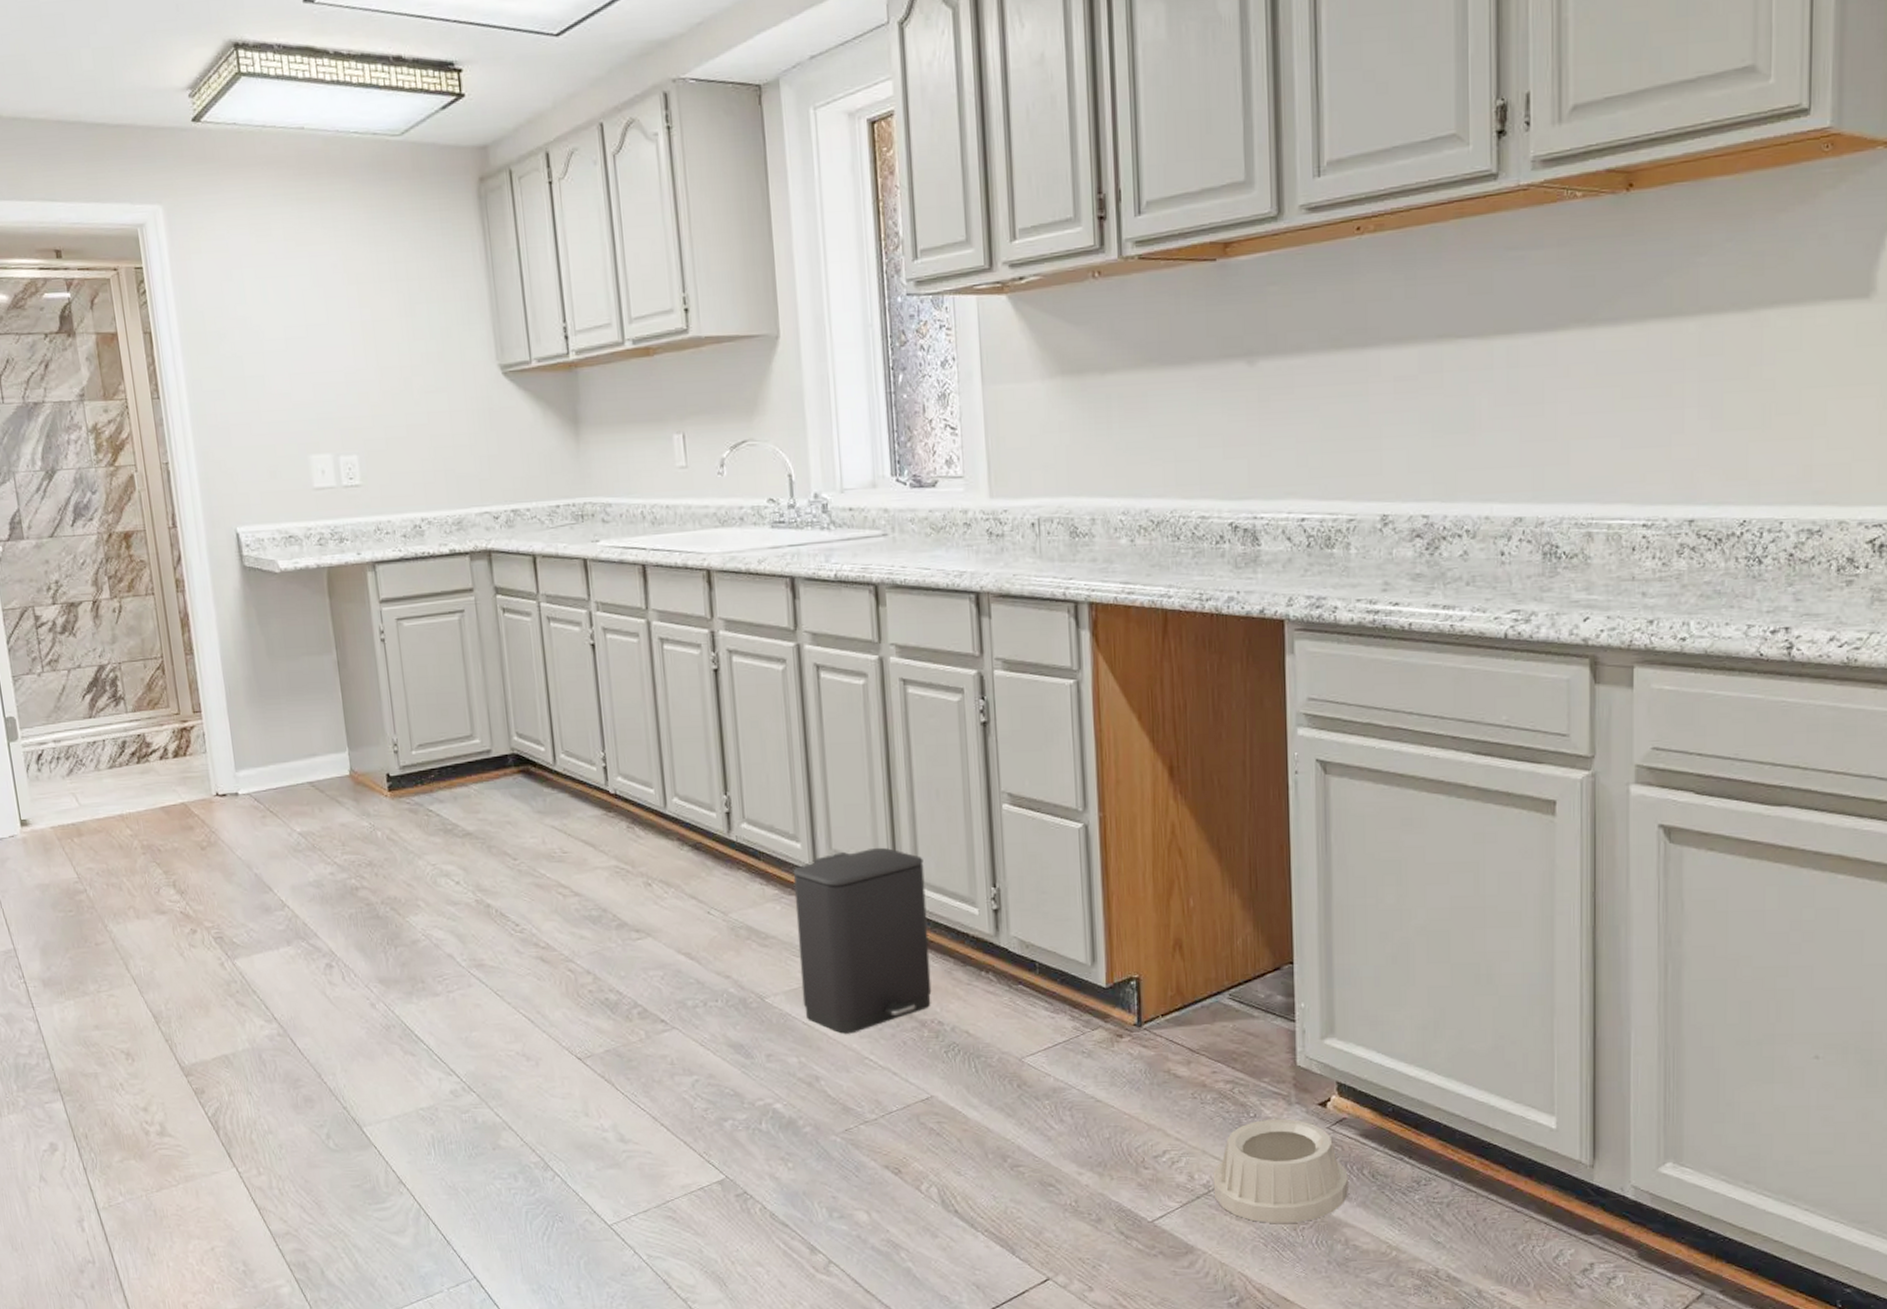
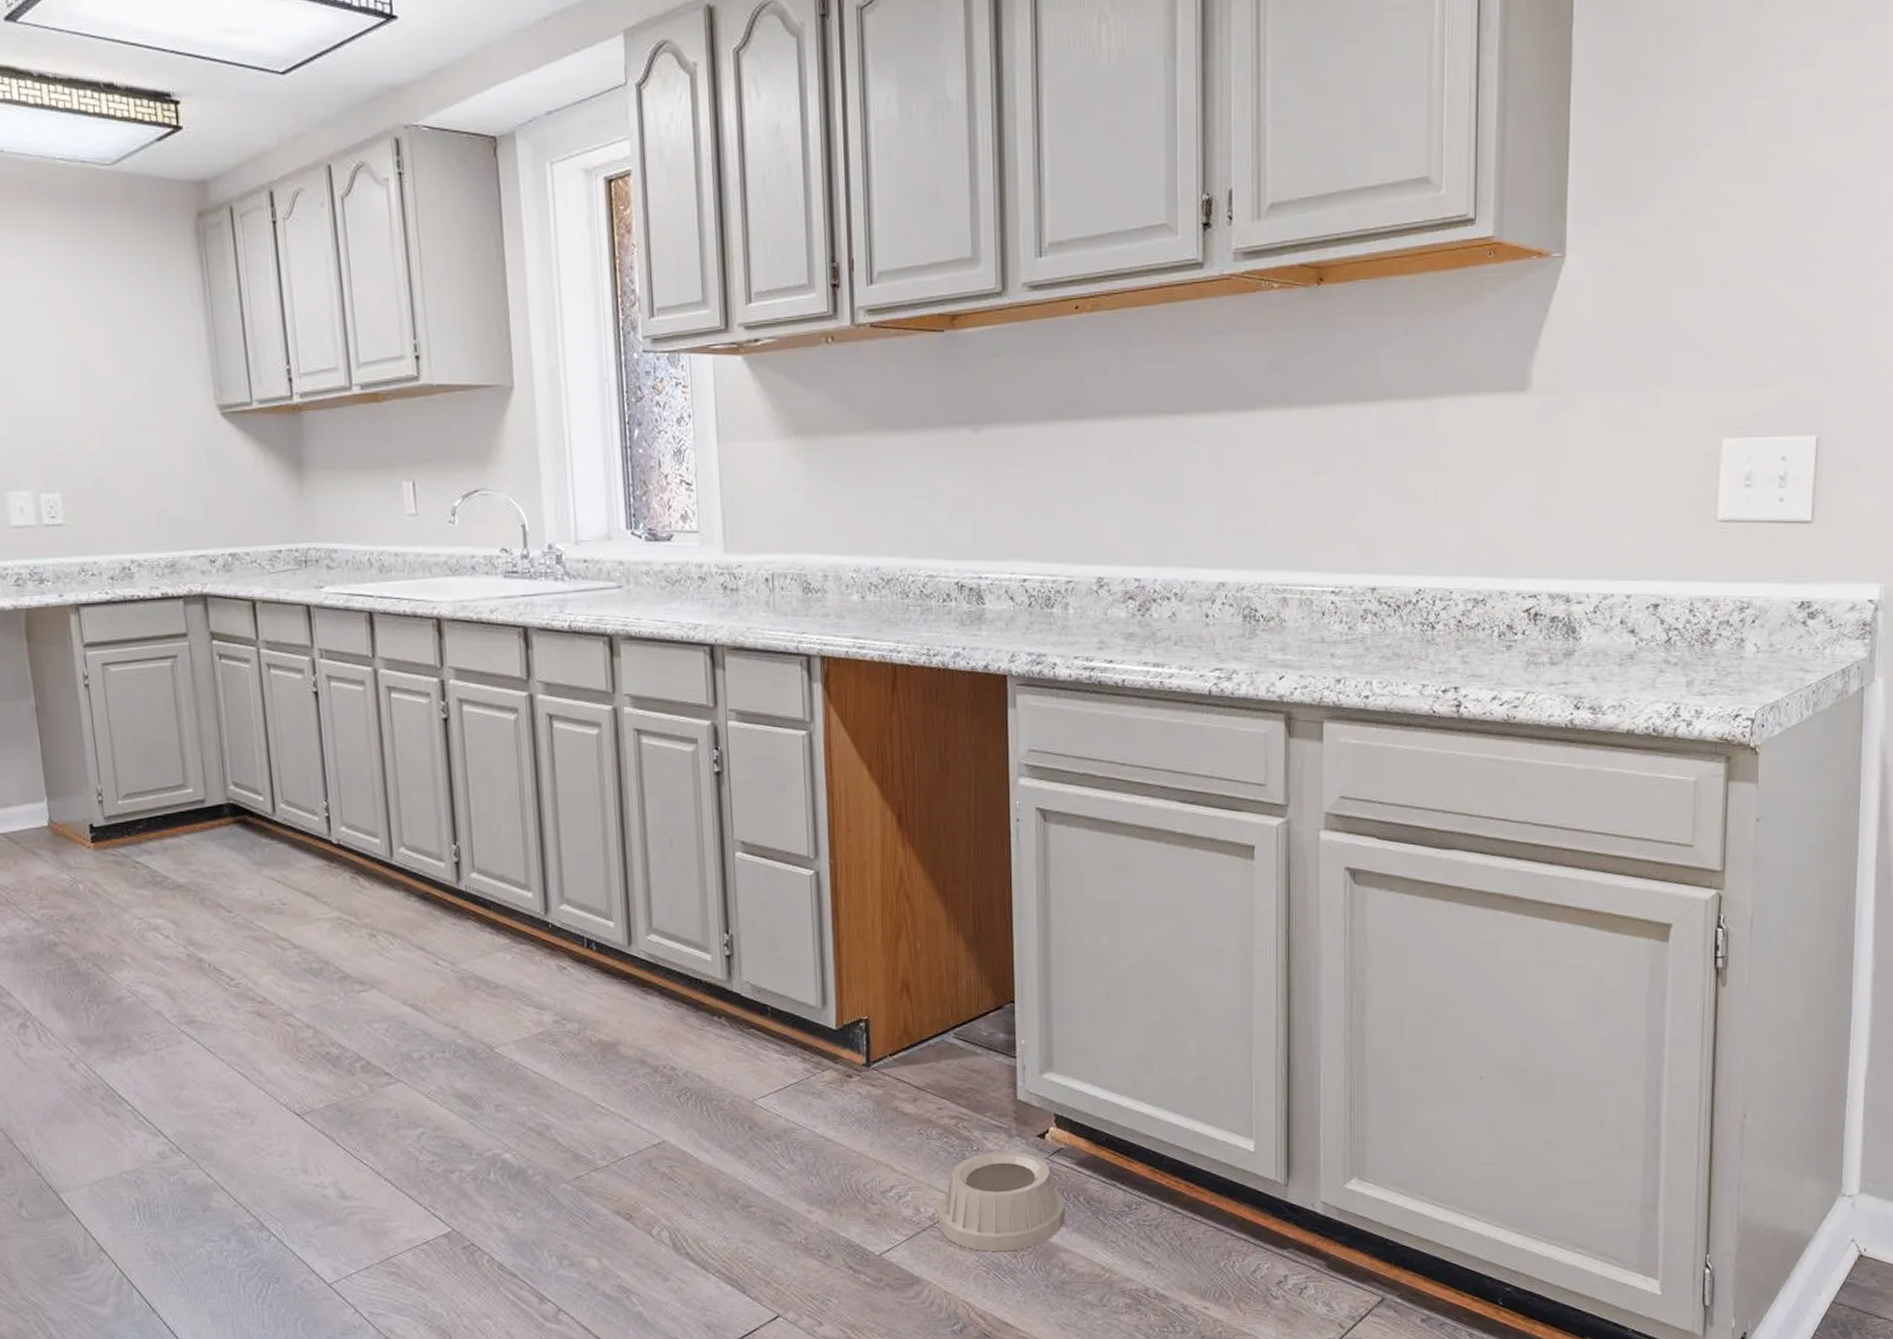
pedal bin: present [793,847,932,1033] -> none [524,895,664,1081]

